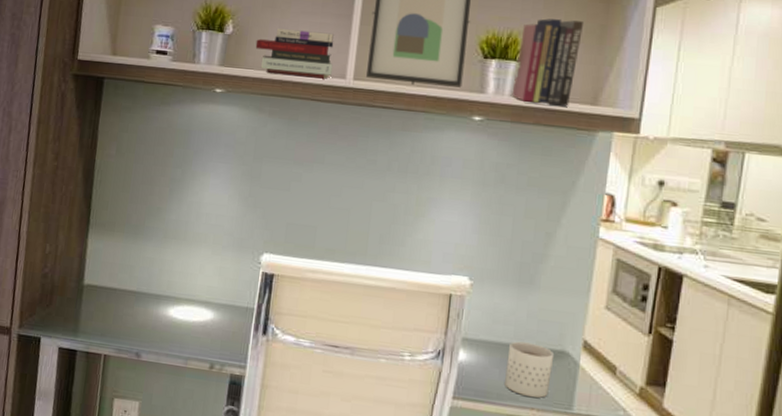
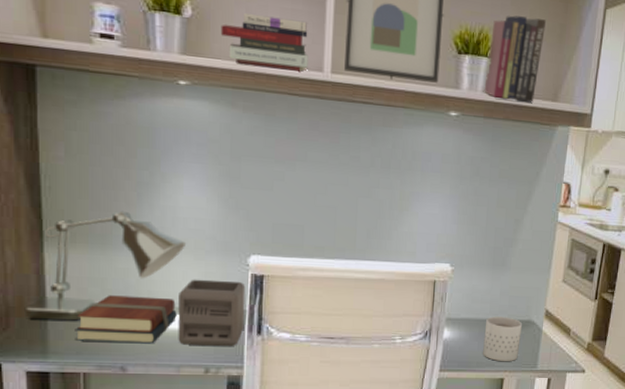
desk lamp: none [65,204,207,304] -> present [24,210,187,321]
books: none [101,282,191,334] -> present [75,295,177,344]
desk organizer: none [189,273,256,344] -> present [178,279,246,346]

